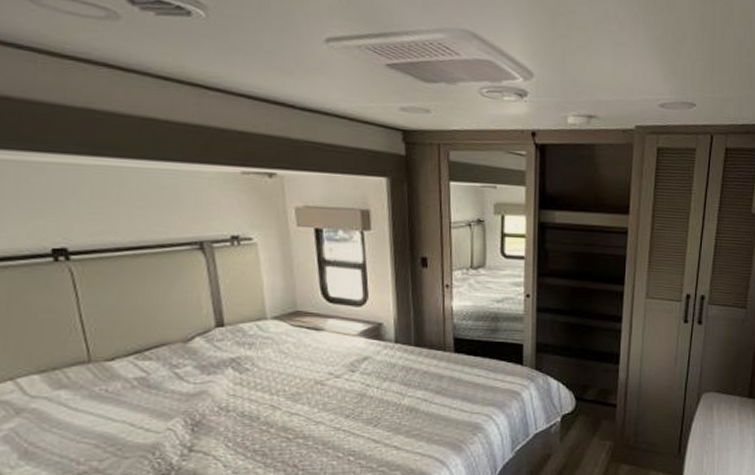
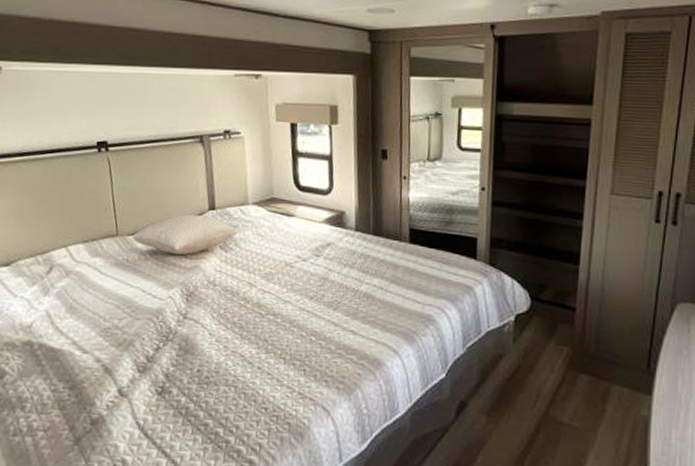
pillow: none [111,333,255,381] -> present [132,214,238,256]

